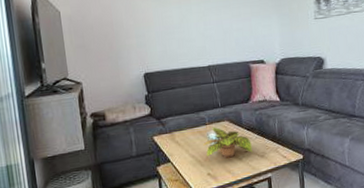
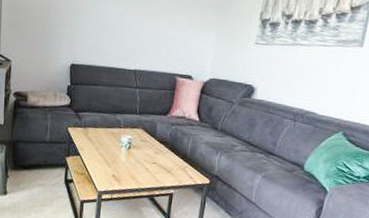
plant: present [203,127,253,159] -> none [114,131,161,166]

